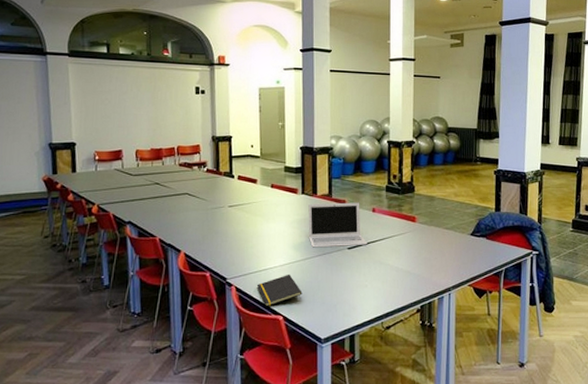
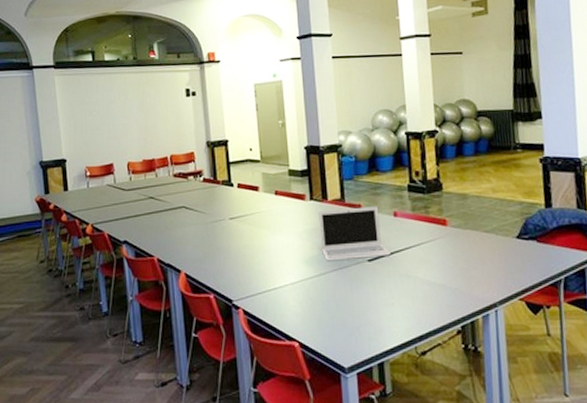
notepad: present [256,273,303,307] -> none [266,292,319,332]

